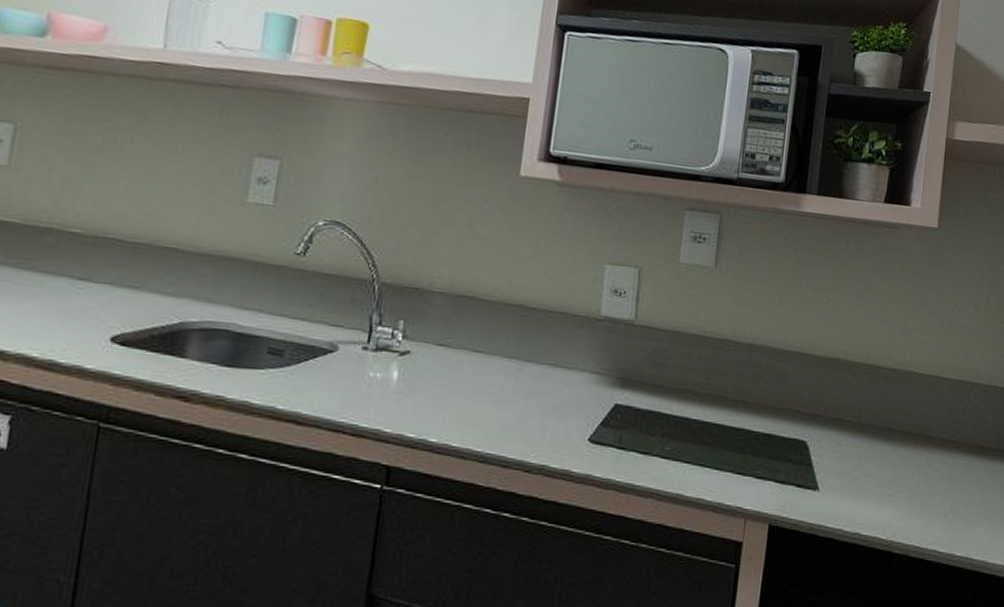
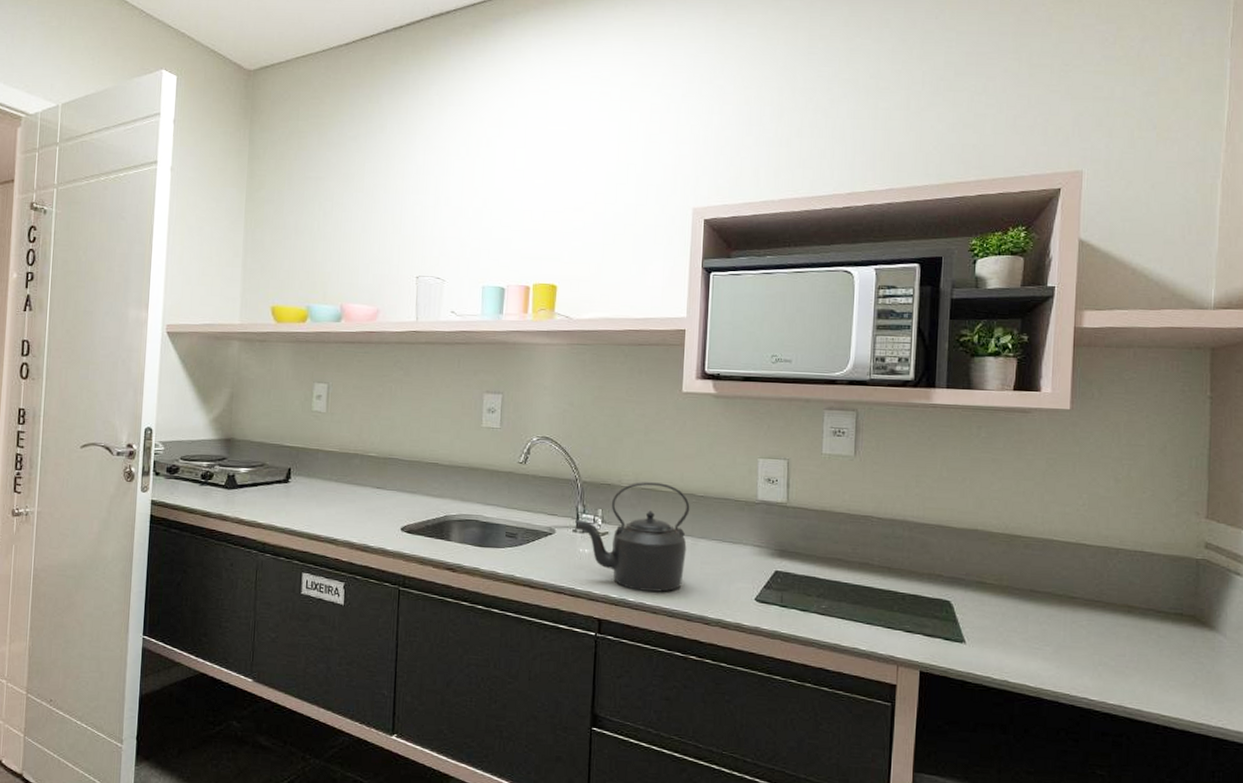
kettle: none [365,287,518,430] -> present [574,482,690,592]

